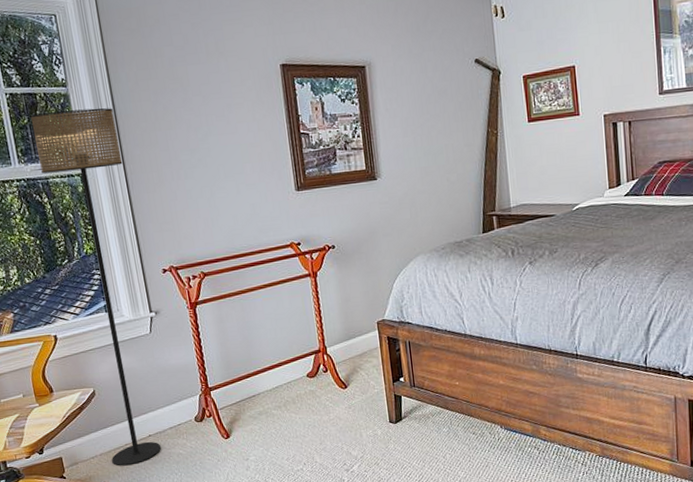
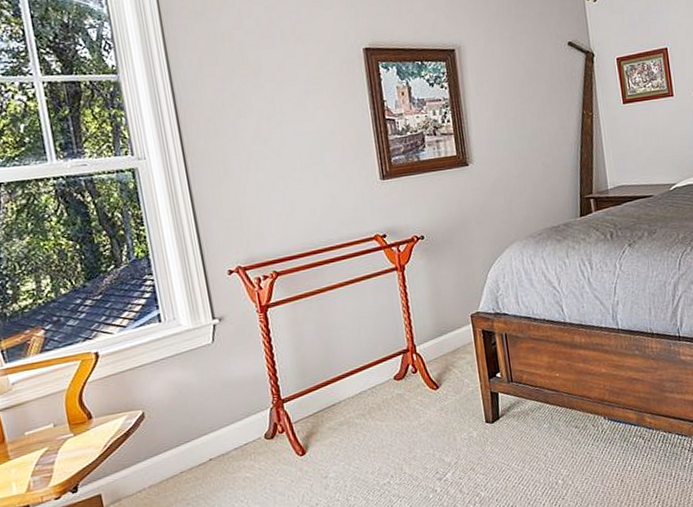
floor lamp: present [30,108,161,466] -> none [72,96,224,499]

